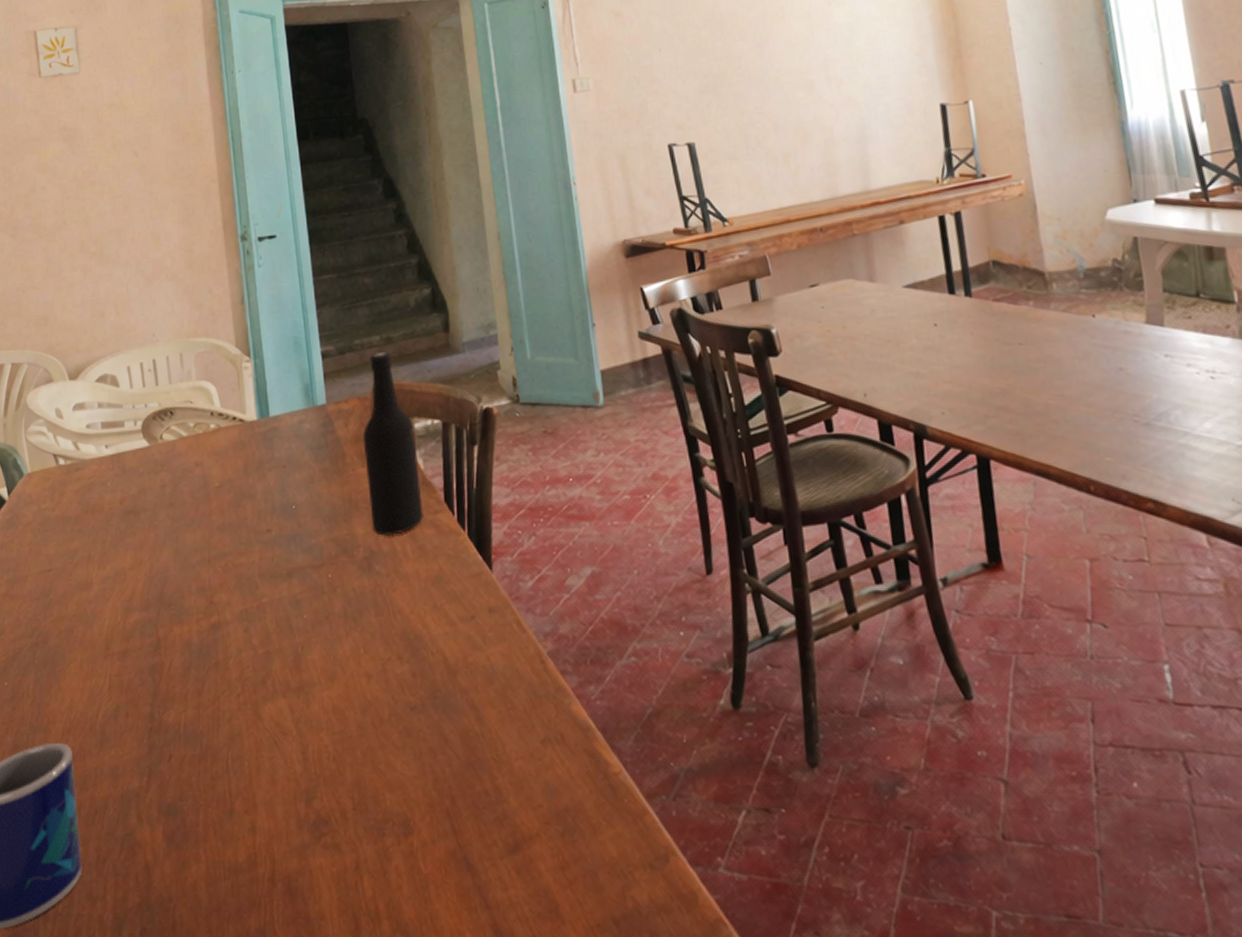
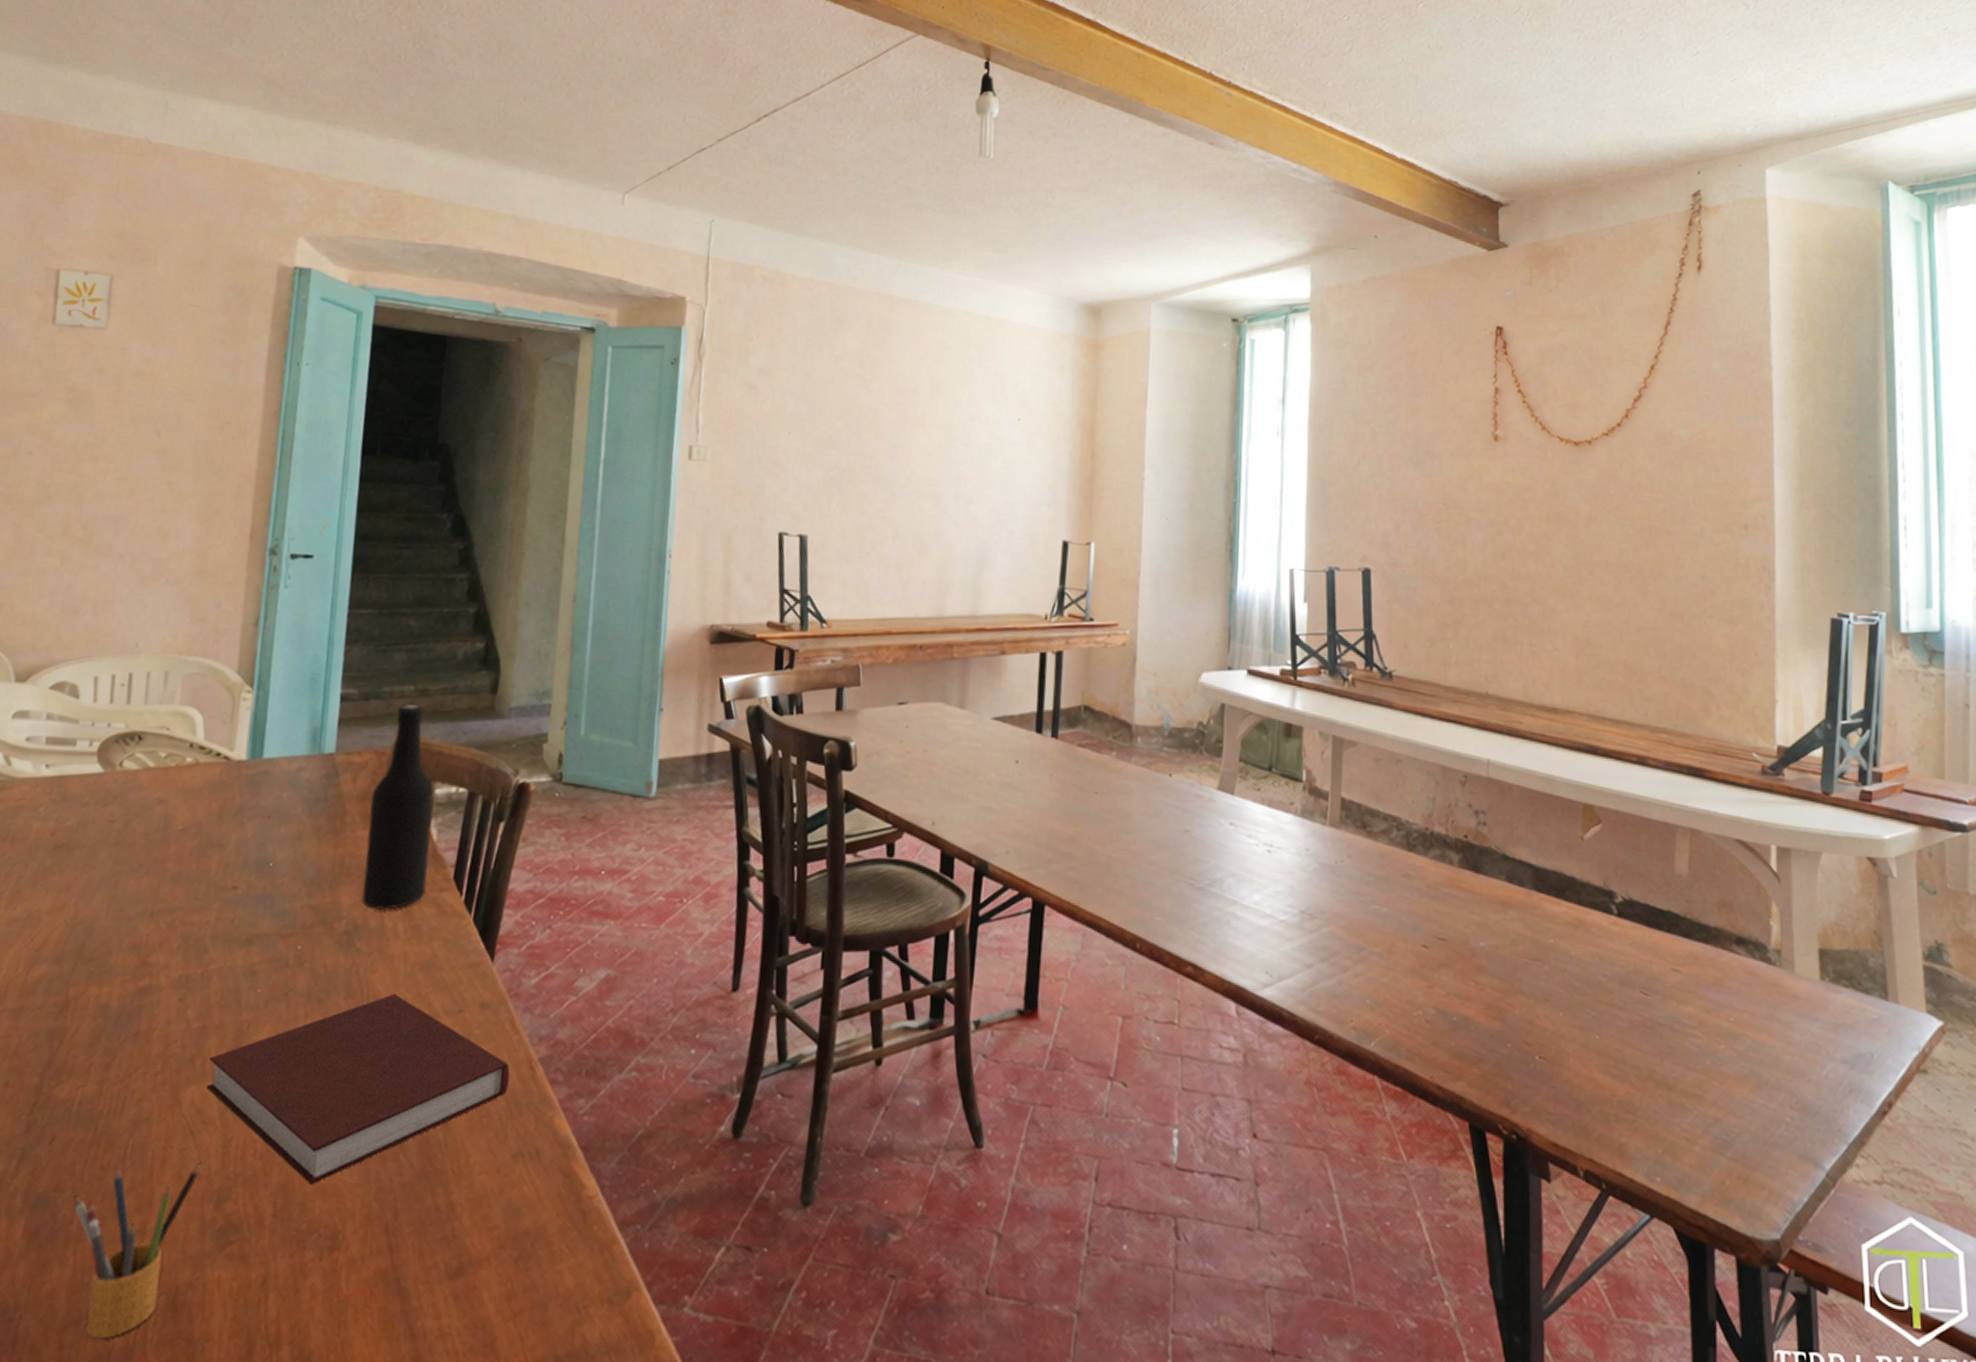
pencil box: none [195,767,289,922] -> present [73,1161,203,1339]
notebook: none [276,607,526,780] -> present [207,993,510,1185]

